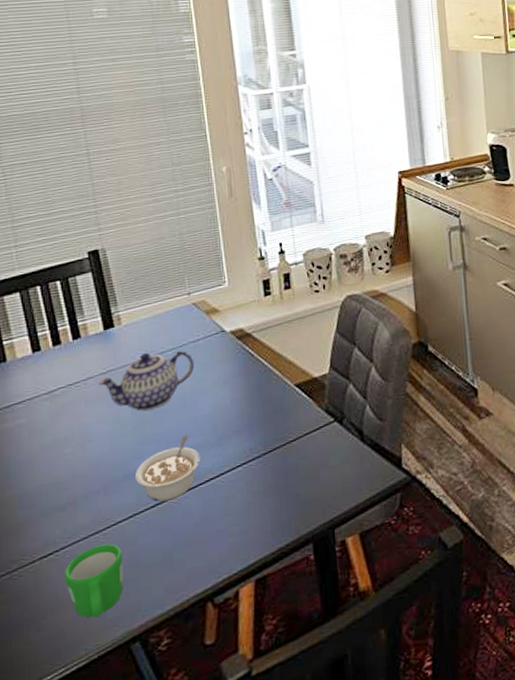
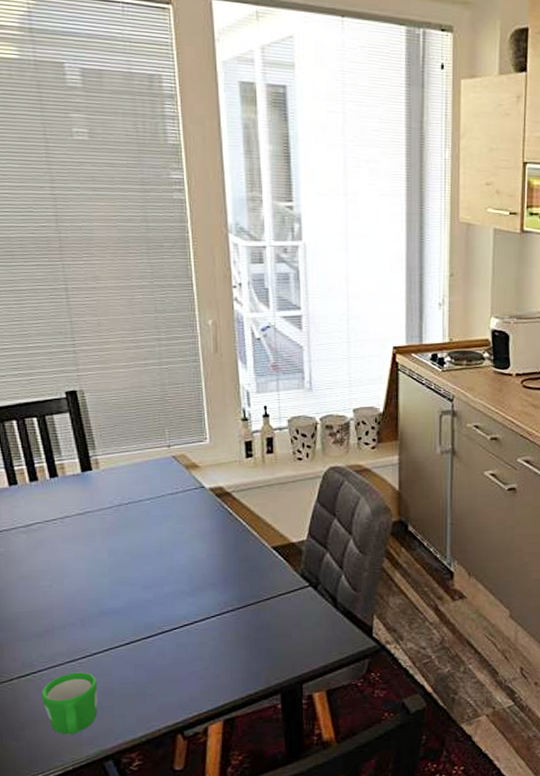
teapot: present [98,350,195,411] -> none [75,500,173,554]
legume: present [134,434,201,502] -> none [110,581,176,641]

